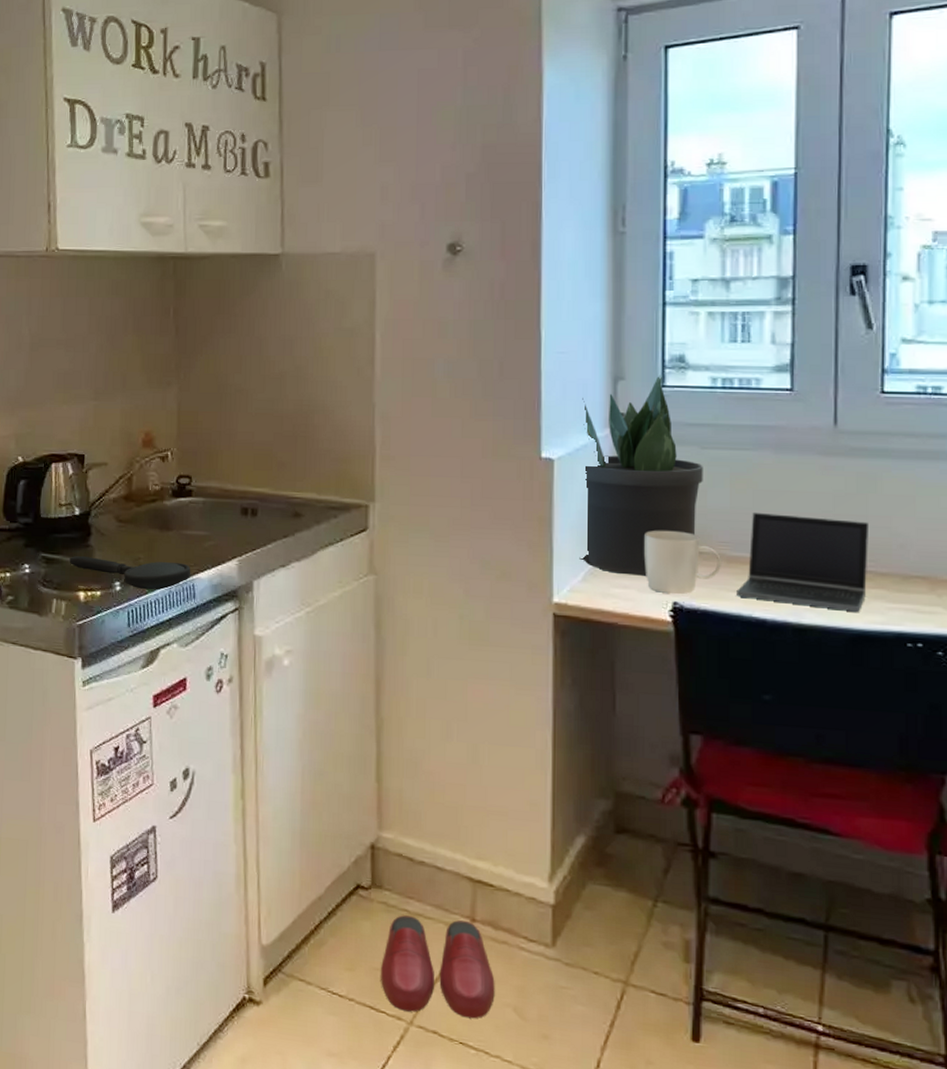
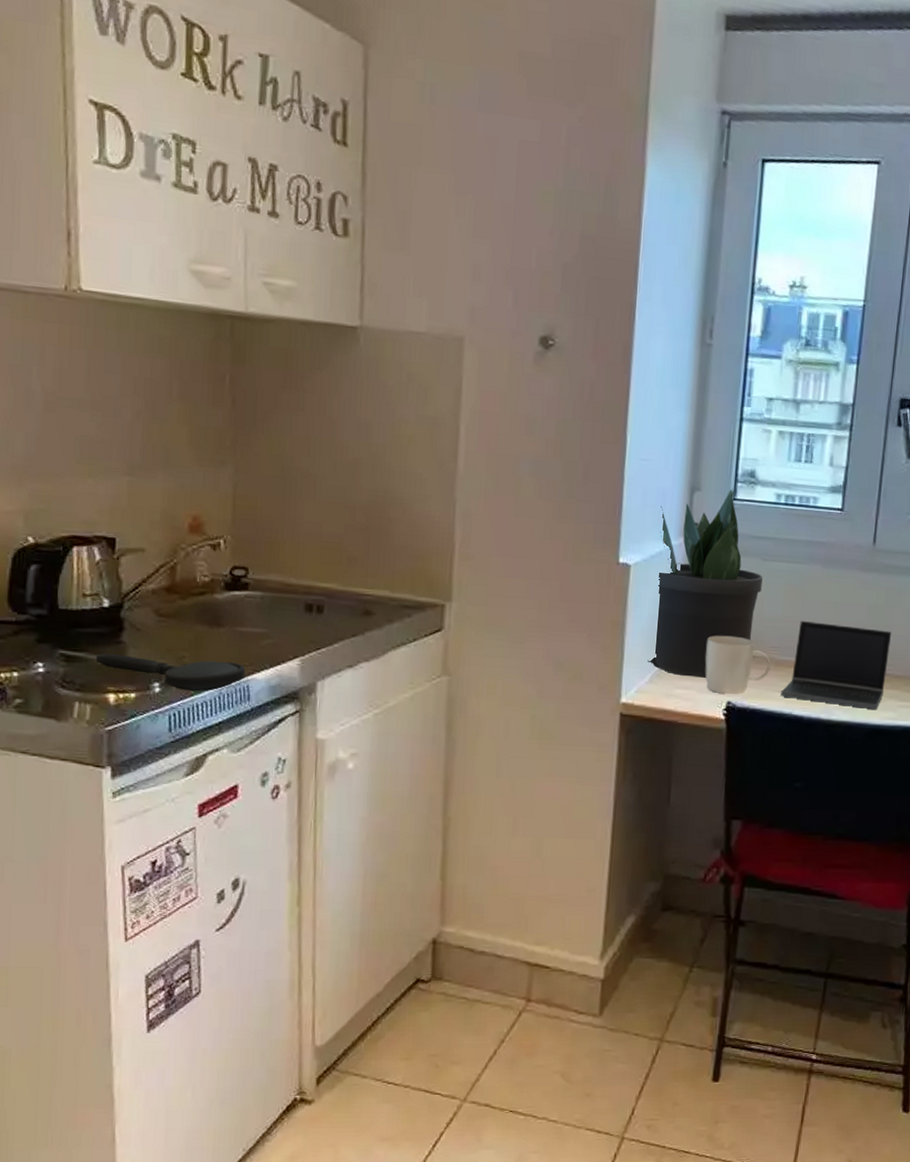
slippers: present [381,915,495,1019] -> none [437,1002,546,1090]

